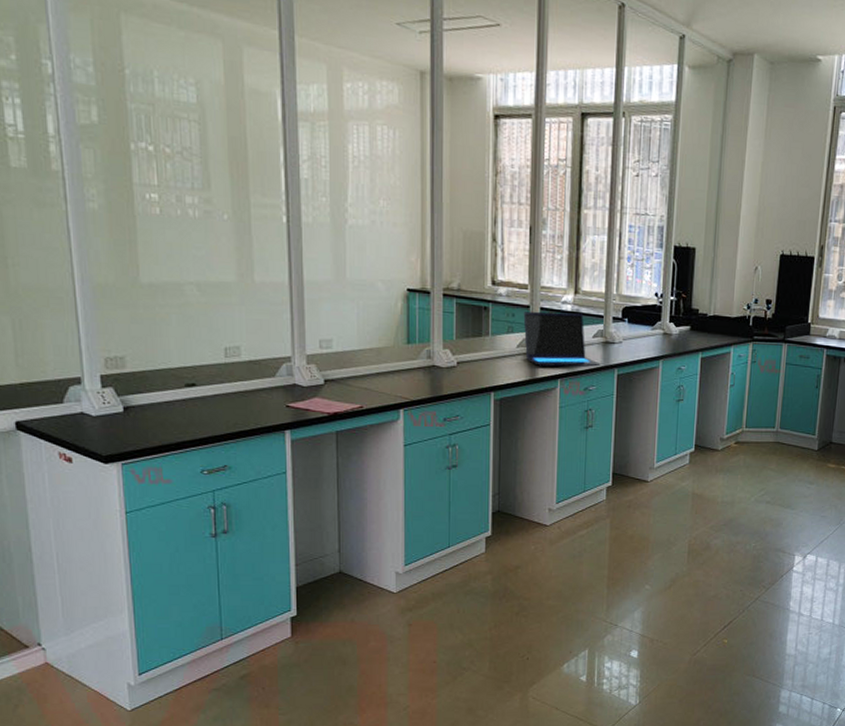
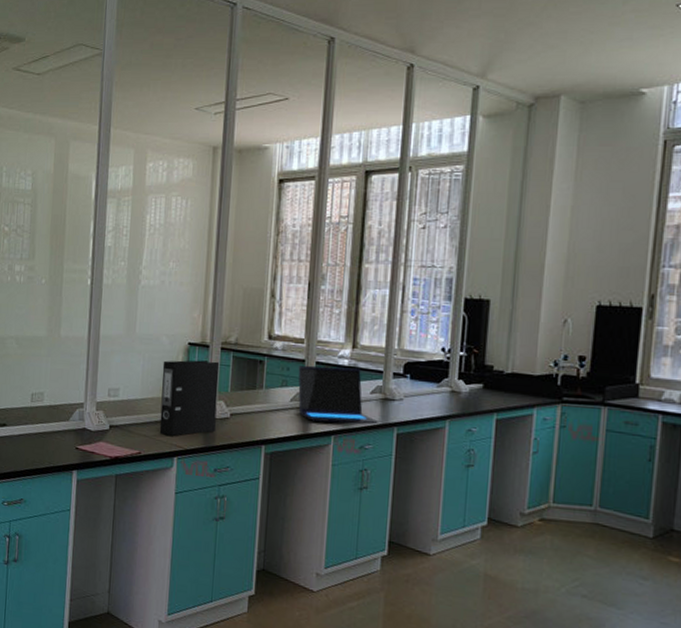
binder: none [380,307,443,387] -> present [159,360,220,436]

